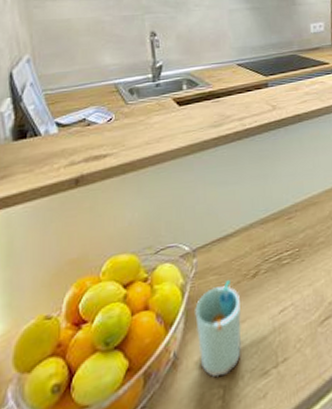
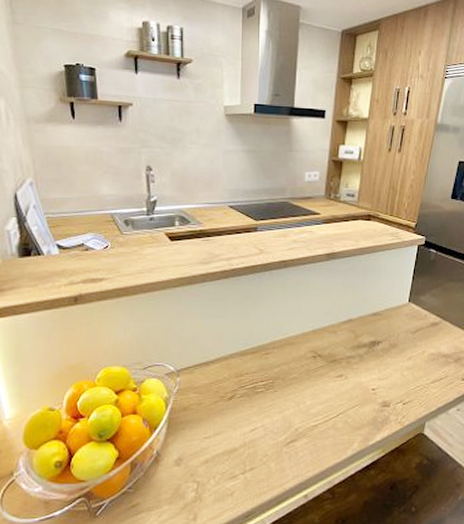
cup: present [195,280,242,377] -> none [176,399,217,474]

